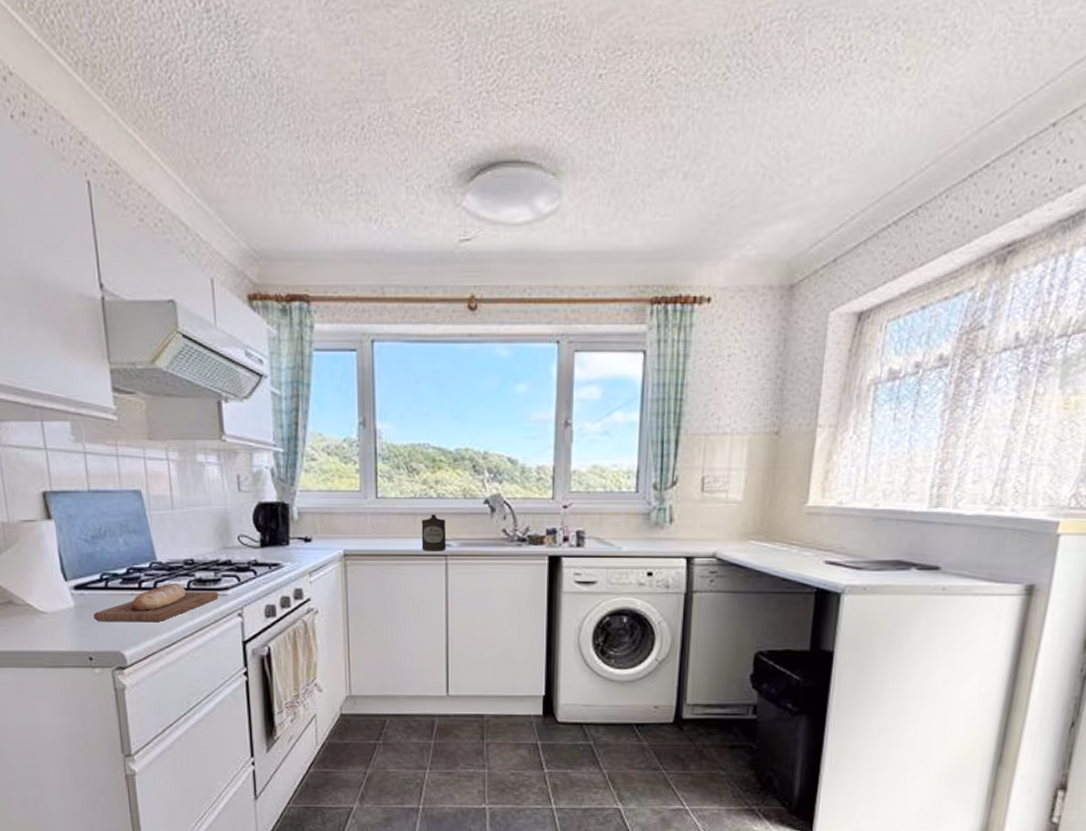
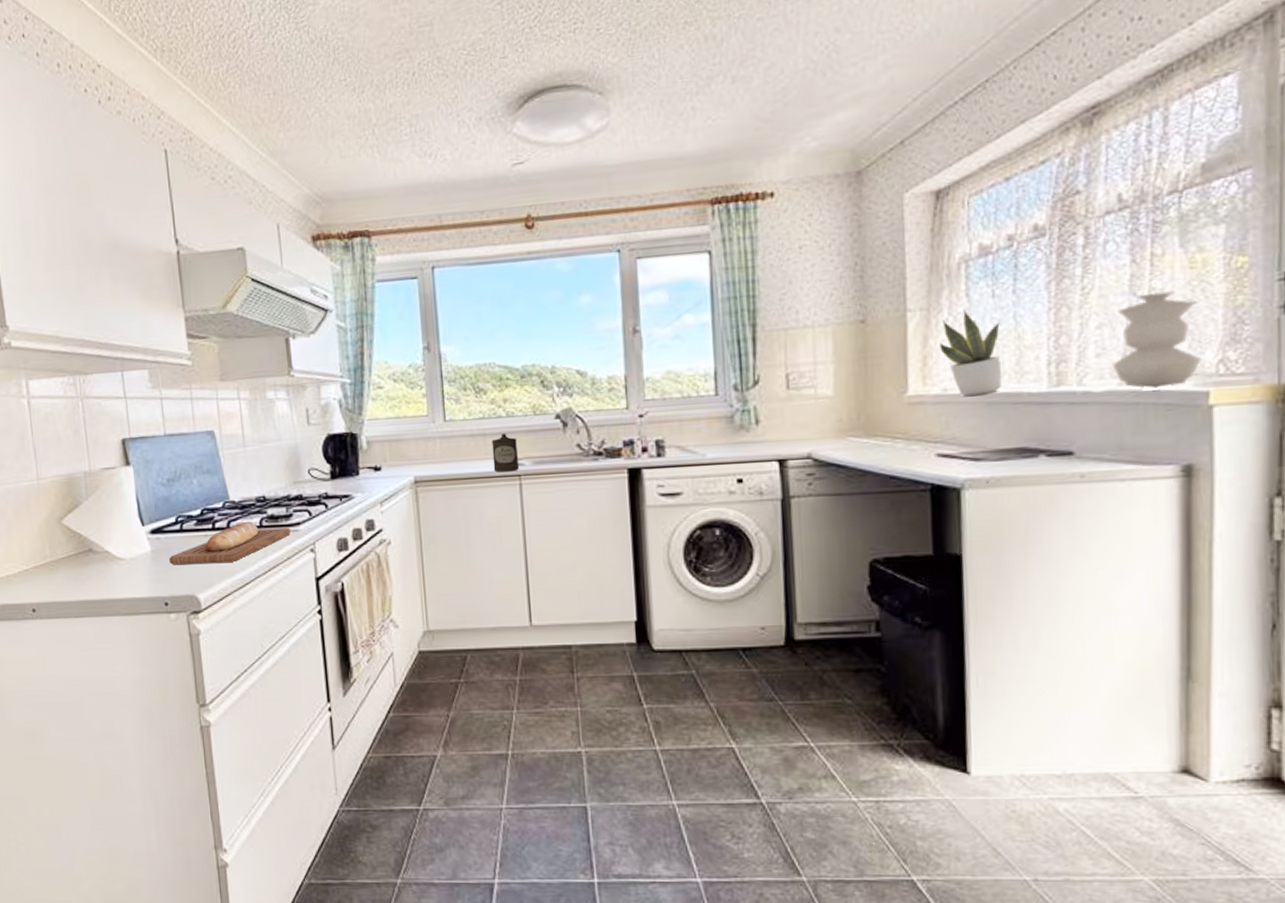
potted plant: none [841,429,897,511] -> present [940,308,1002,397]
vase: none [984,429,1063,516] -> present [1112,291,1202,389]

